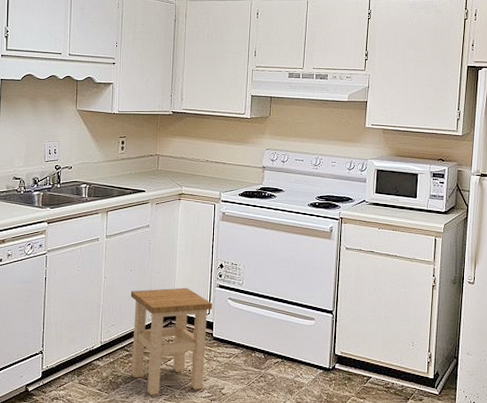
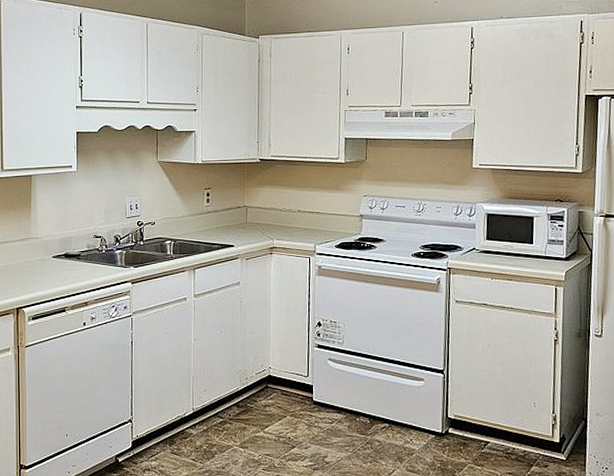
stool: present [130,287,212,395] -> none [222,348,311,464]

